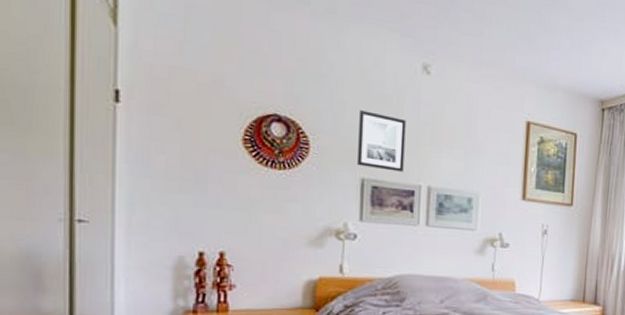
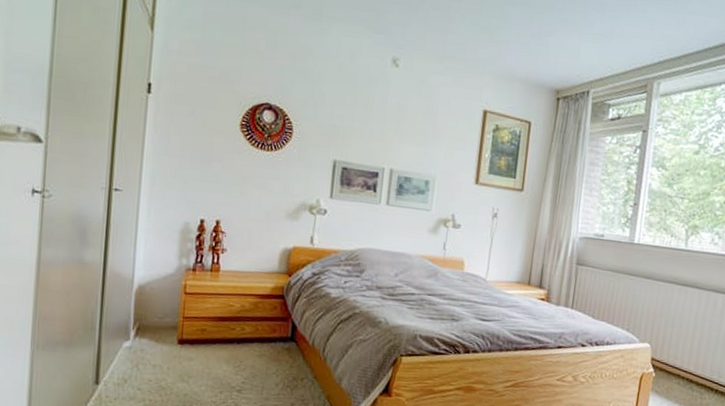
wall art: present [357,110,406,172] -> none [331,100,375,155]

